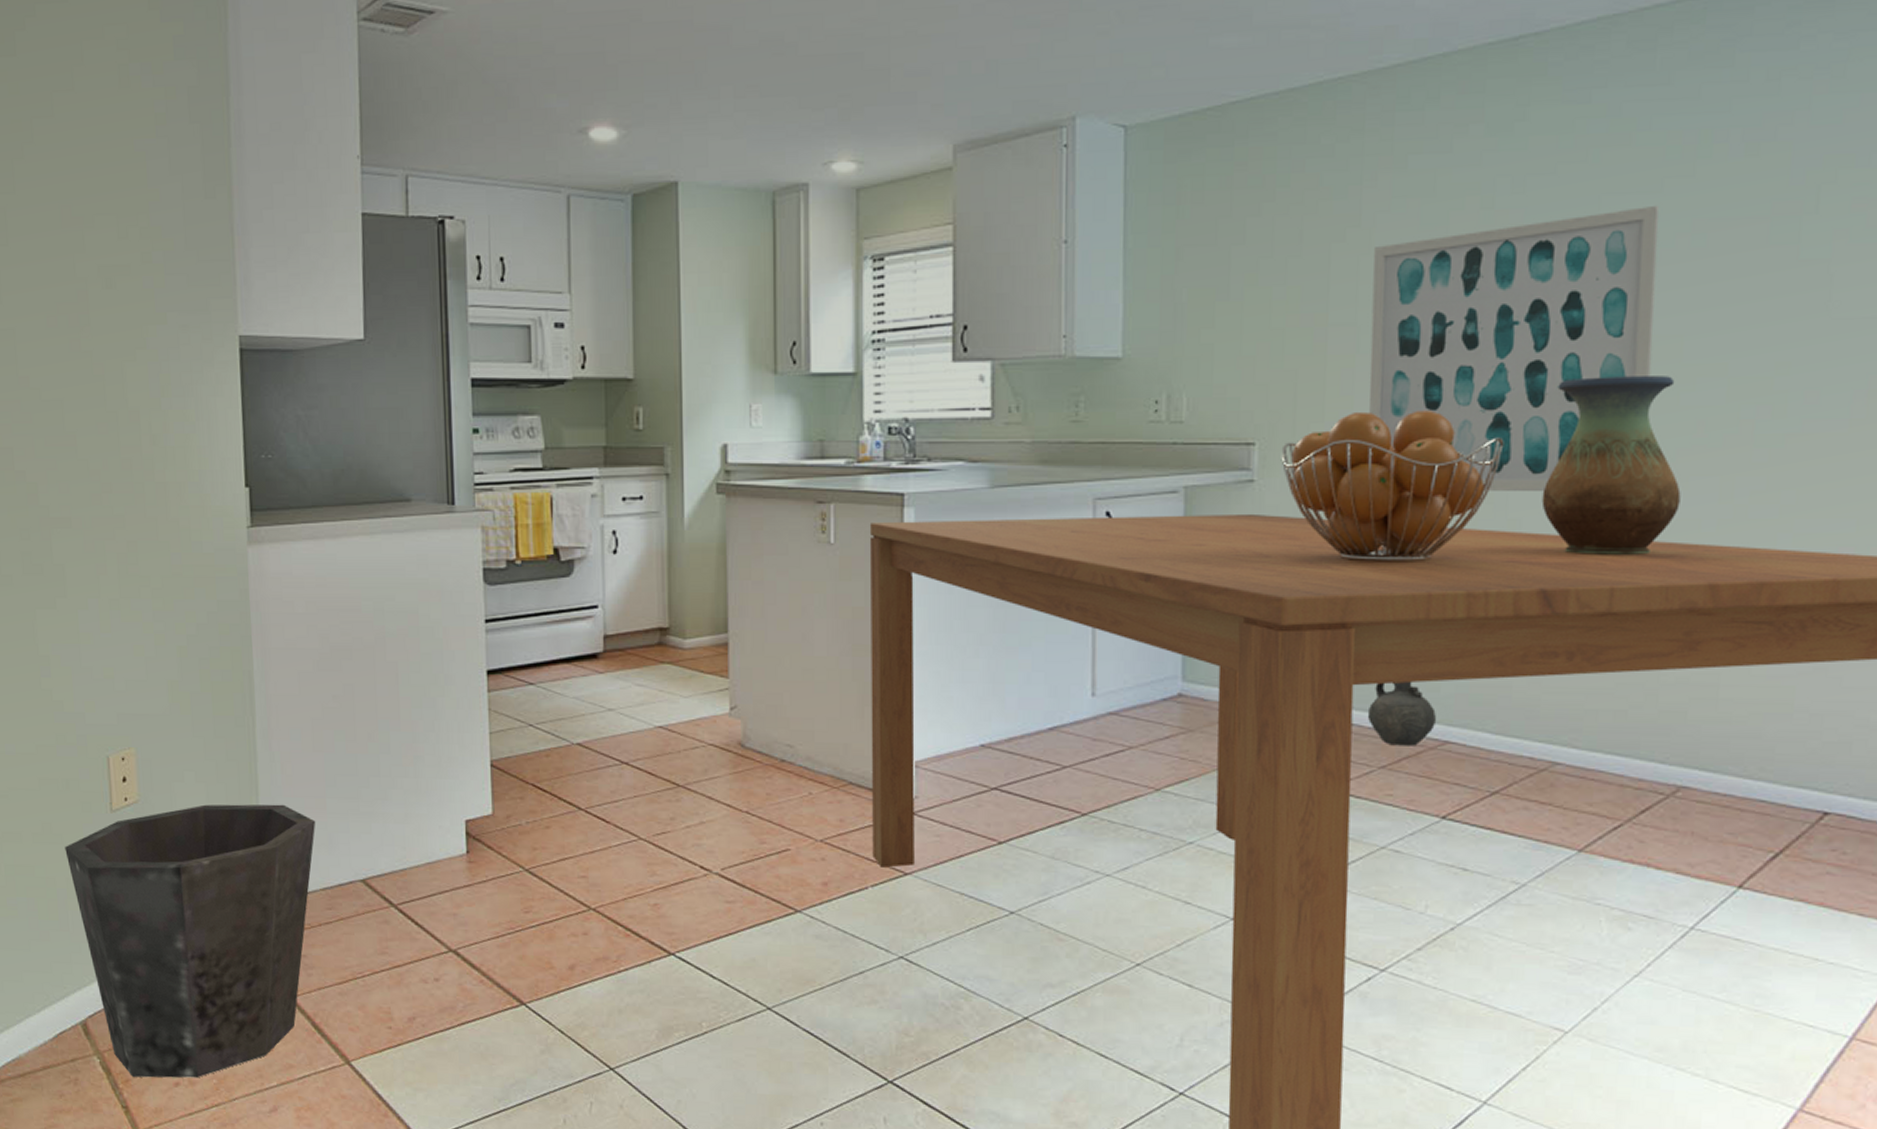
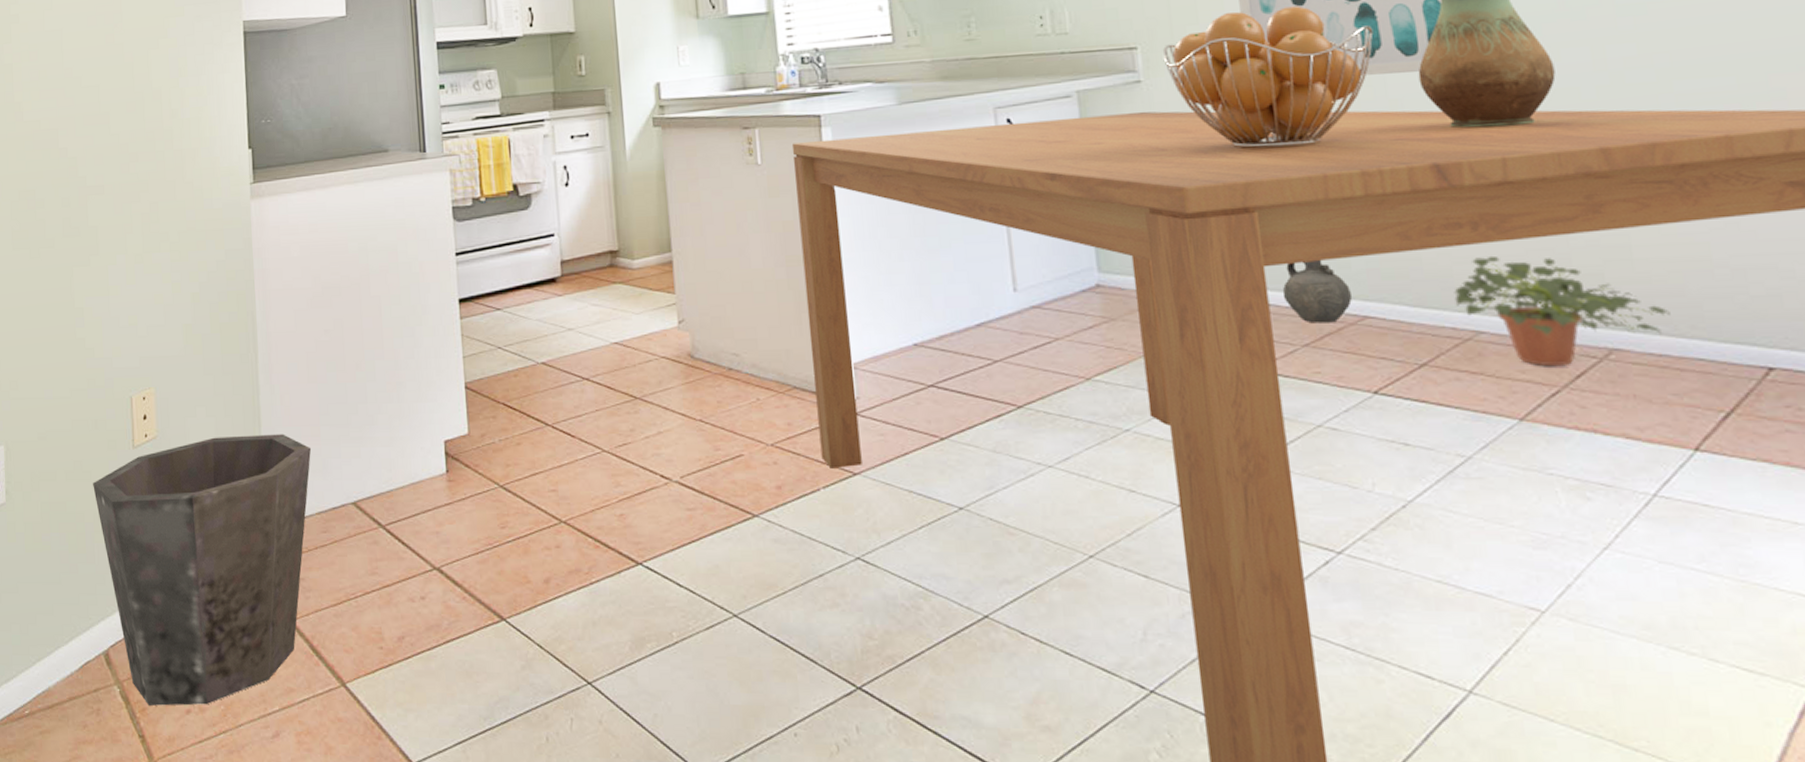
potted plant: none [1537,687,1743,801] -> present [1454,255,1670,367]

